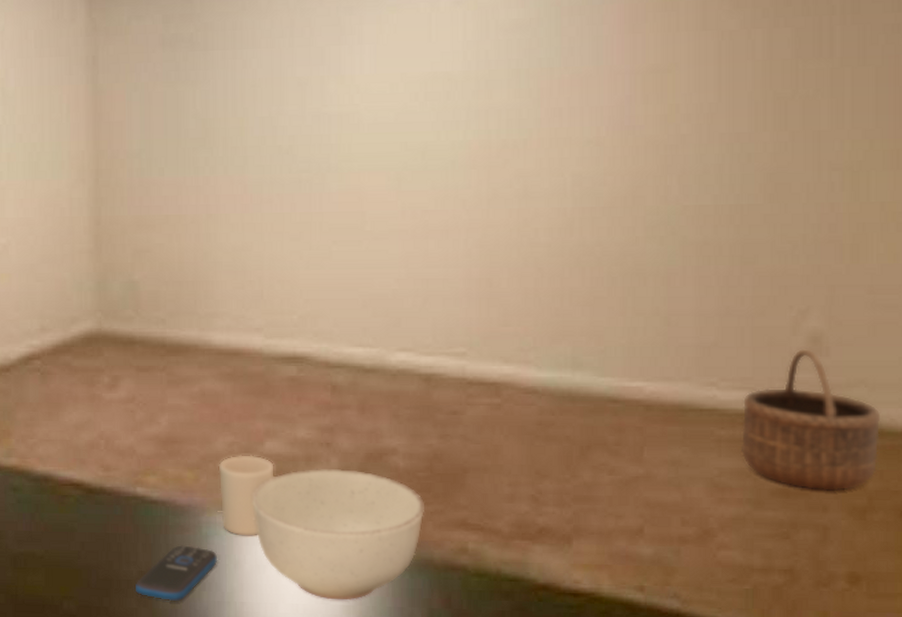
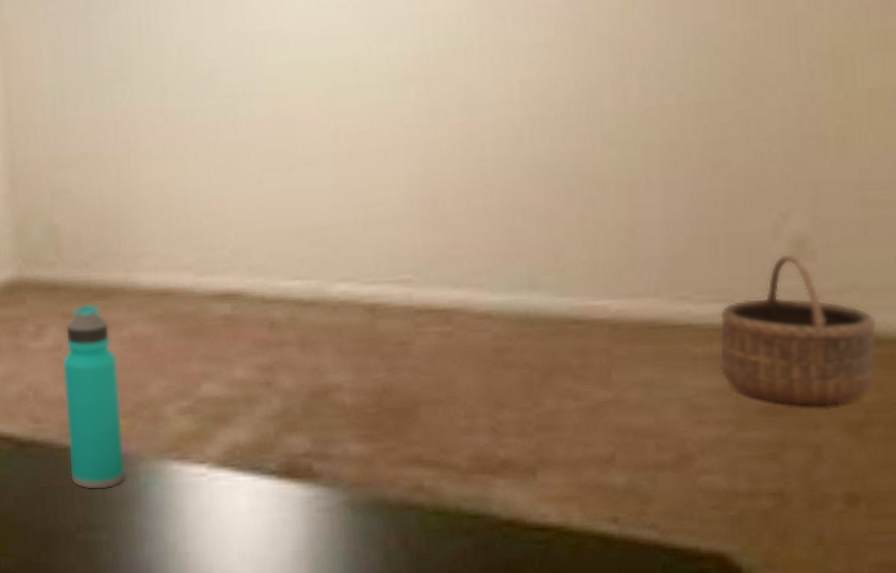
water bottle: none [133,359,188,539] -> present [61,303,126,490]
mobile phone: present [136,545,218,602] -> none [74,496,159,555]
mug: present [218,455,276,537] -> none [153,399,215,485]
bowl: present [252,468,424,600] -> none [190,409,375,546]

